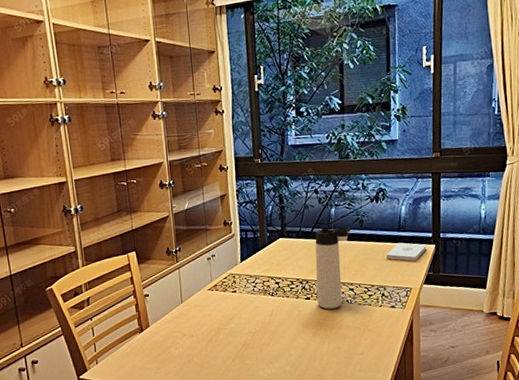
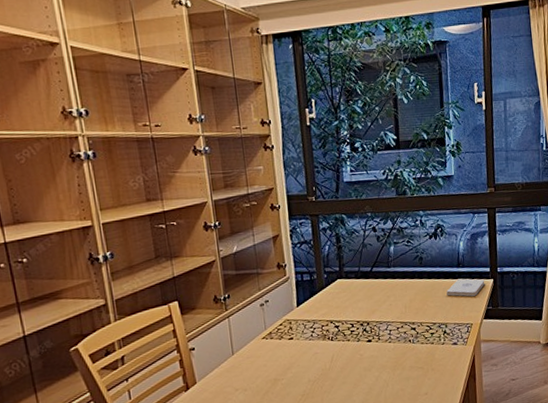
thermos bottle: present [315,226,350,309] -> none [374,264,410,351]

